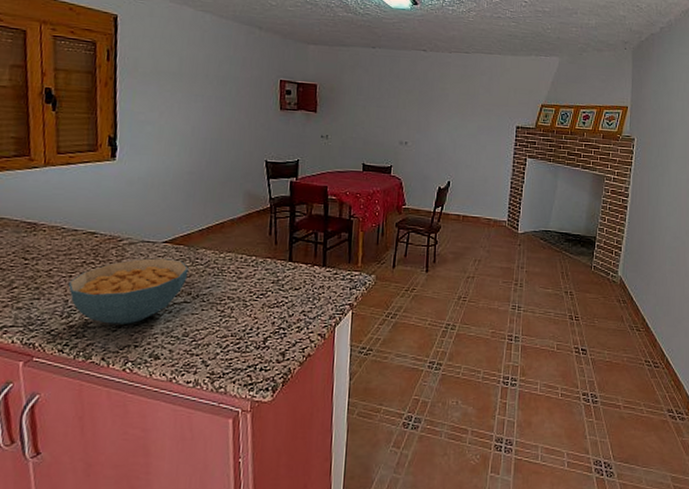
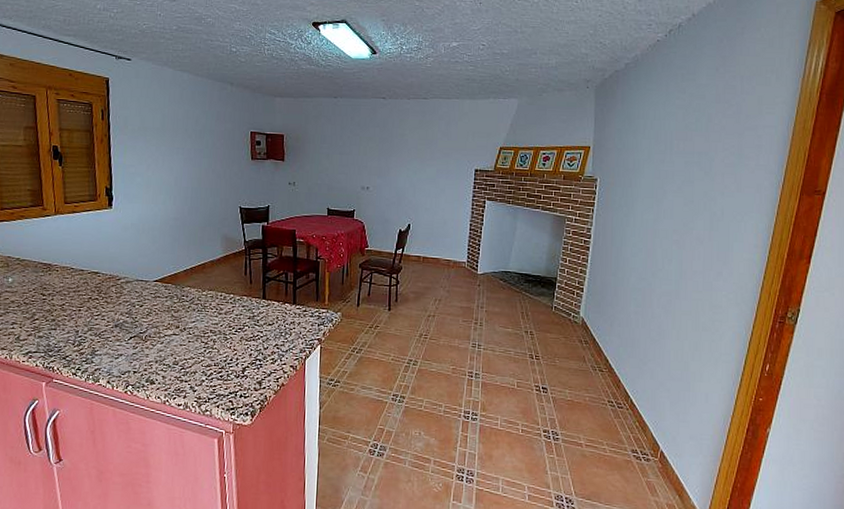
cereal bowl: present [68,258,189,324] -> none [78,295,176,353]

